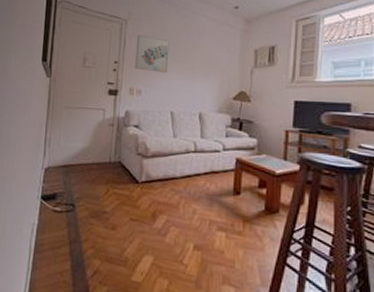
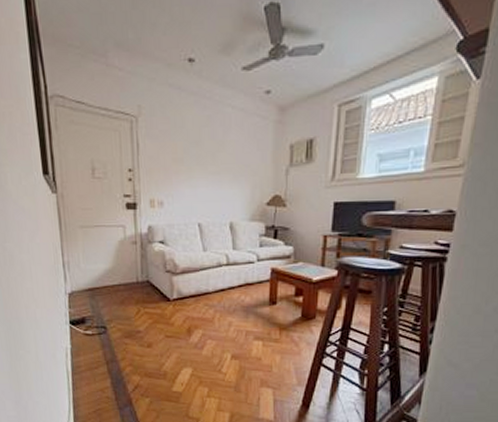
wall art: present [135,35,170,73] -> none [151,134,192,179]

